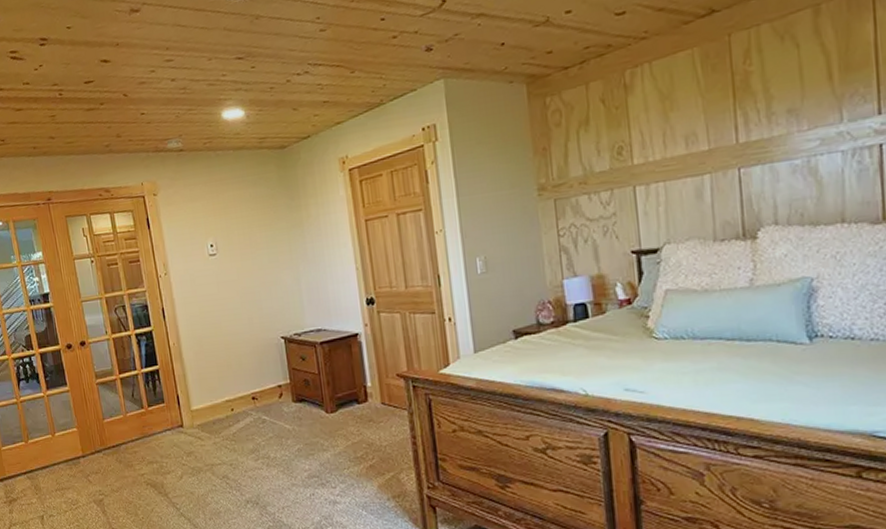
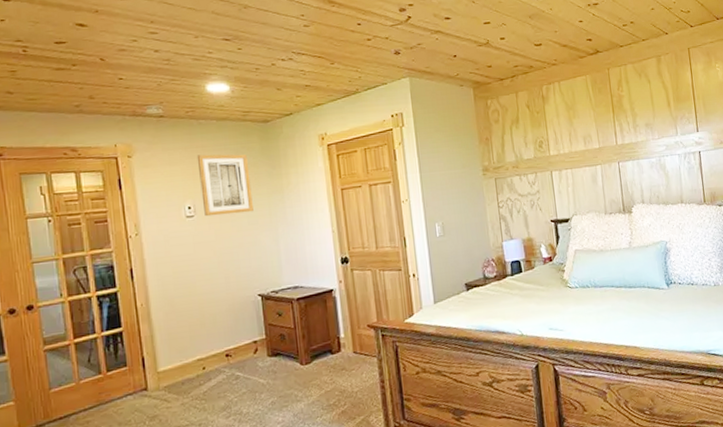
wall art: none [216,185,273,255] -> present [197,154,253,217]

